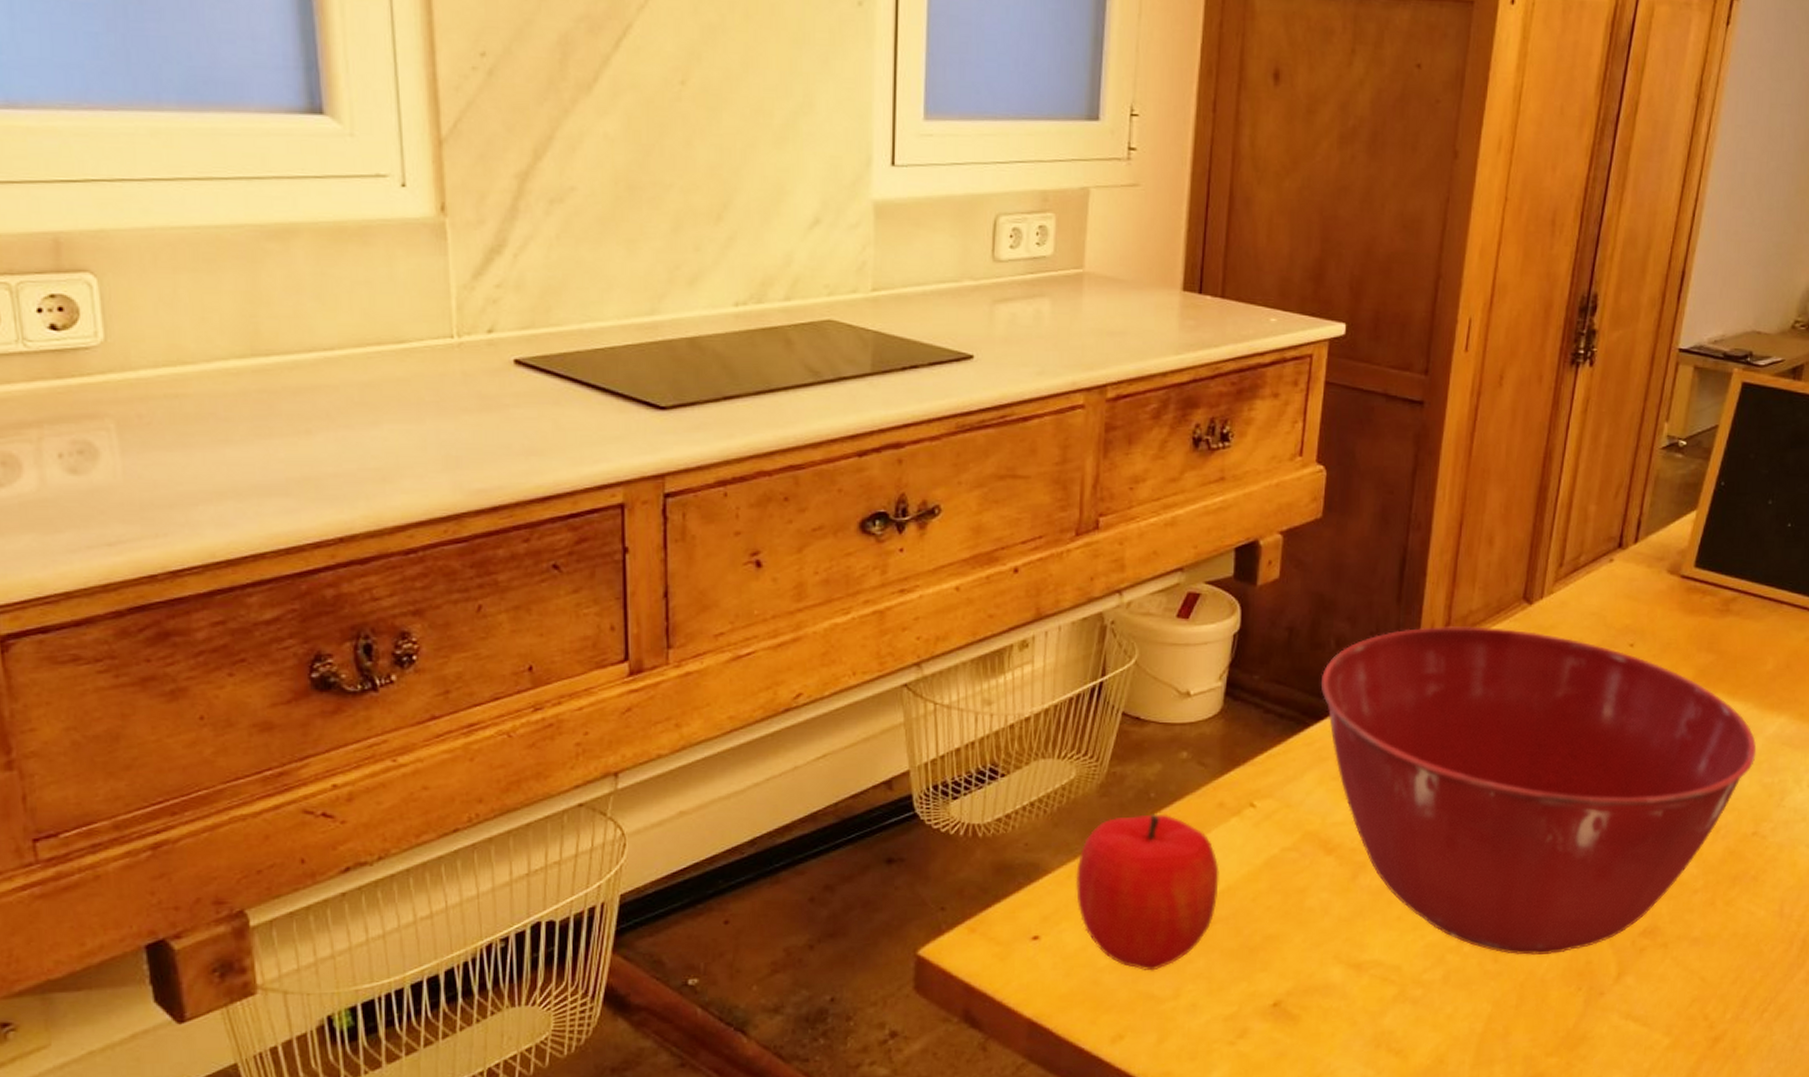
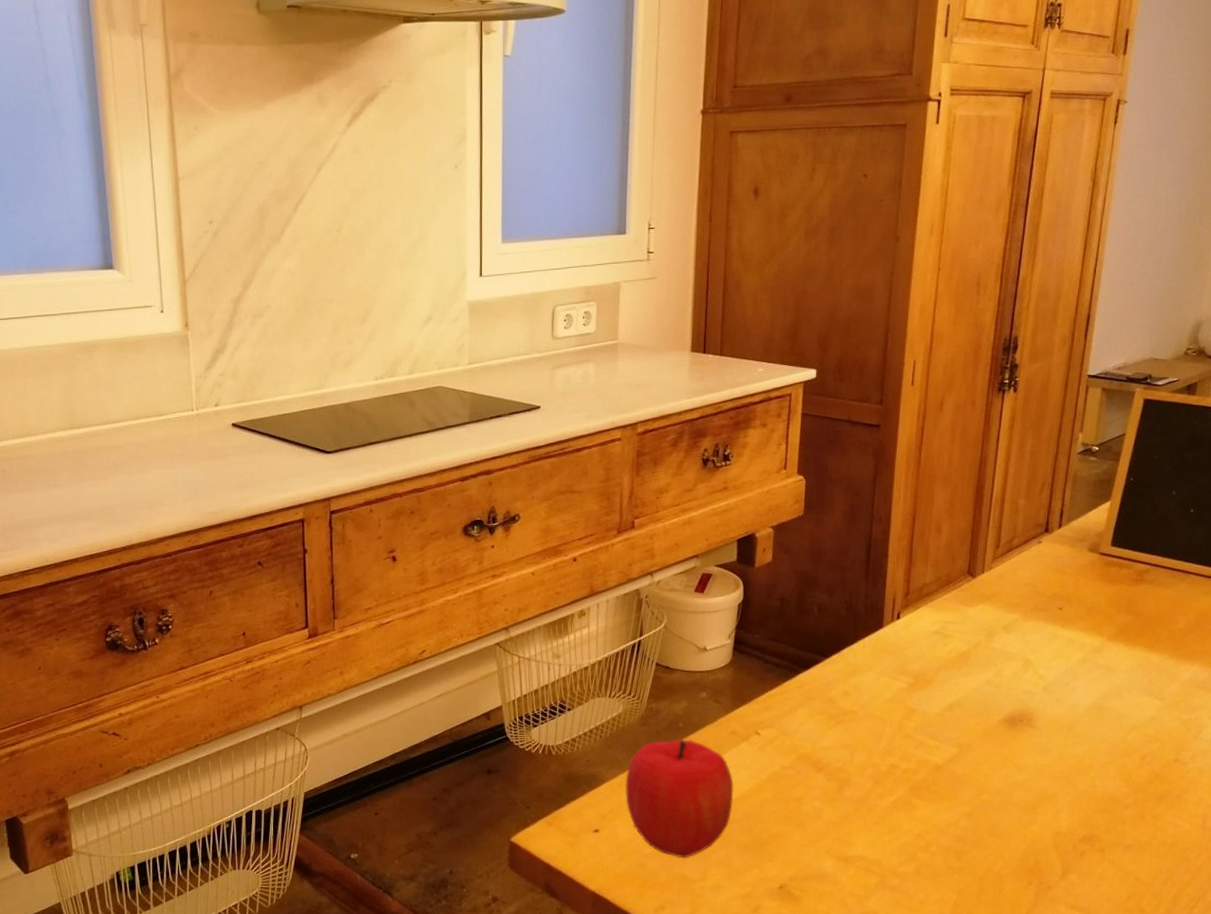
mixing bowl: present [1320,626,1757,955] -> none [807,595,1174,855]

